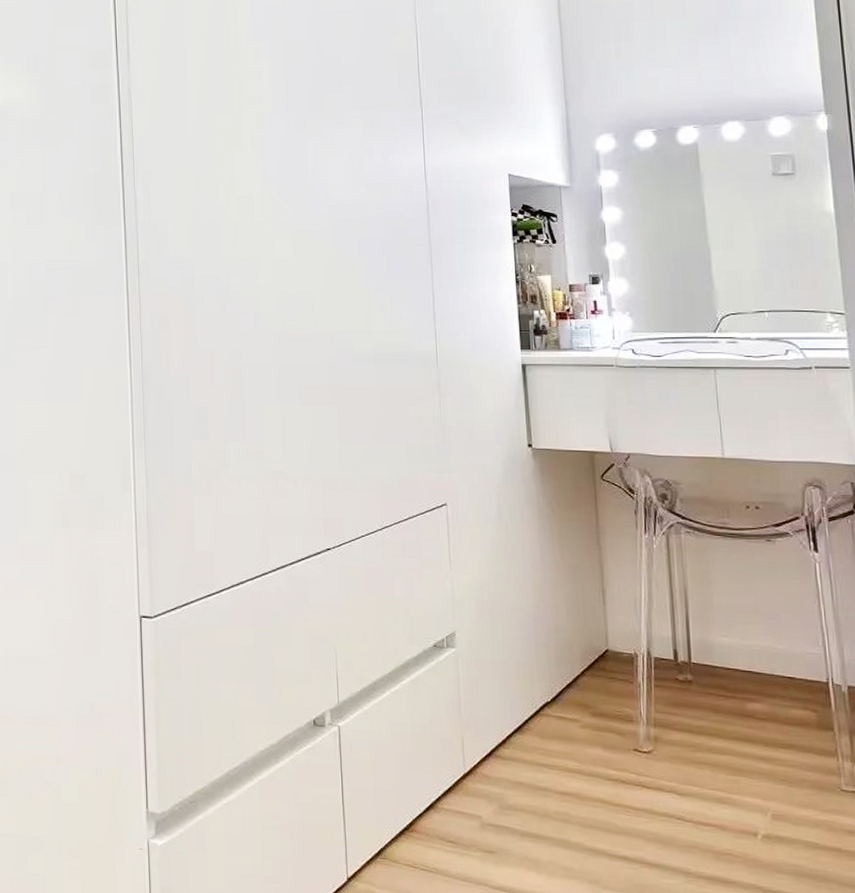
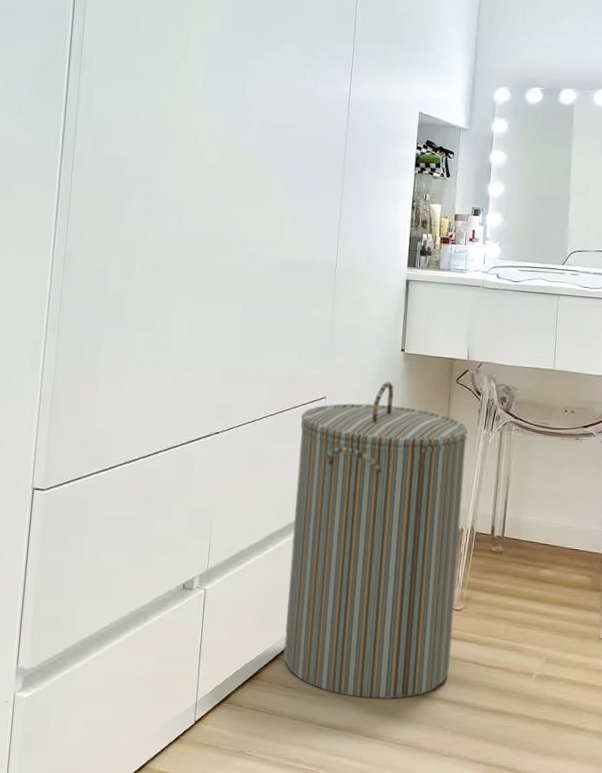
laundry hamper: none [420,482,646,860] -> present [283,381,468,699]

